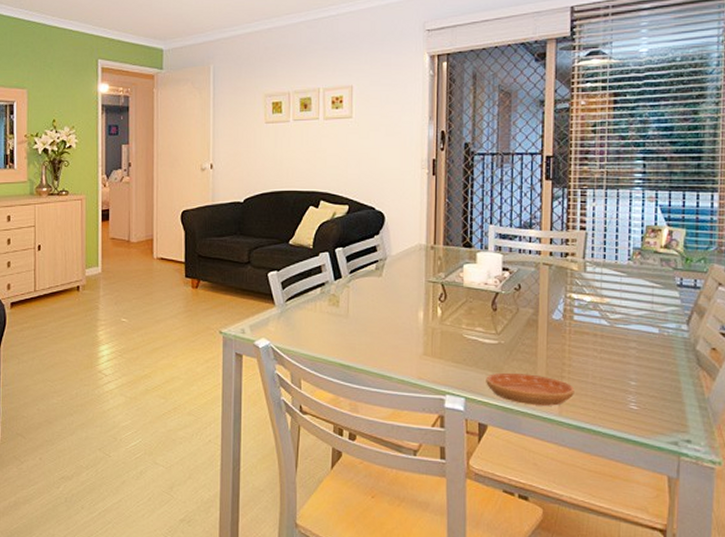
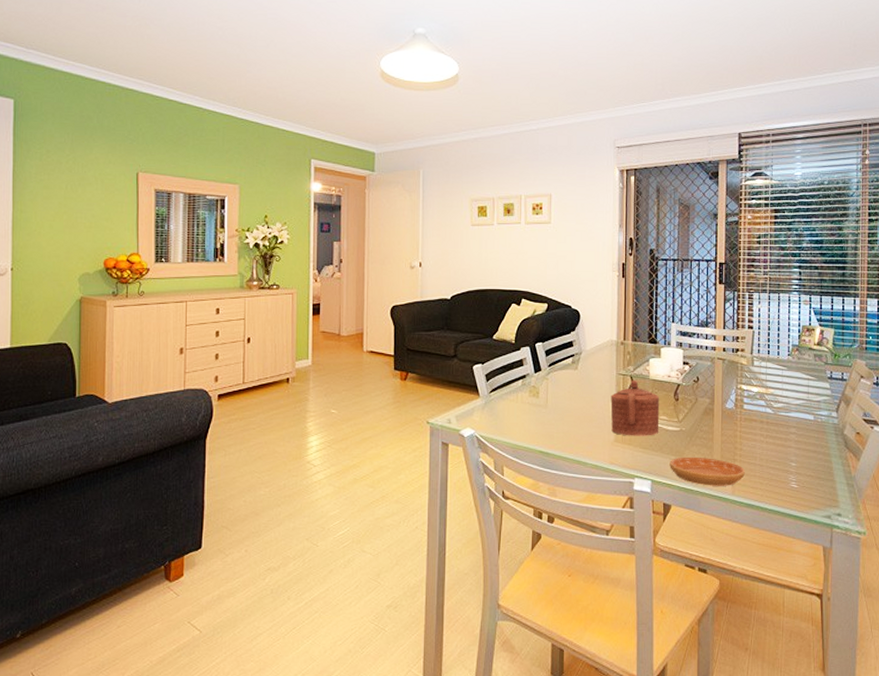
teapot: none [419,288,475,350] -> present [610,380,660,436]

